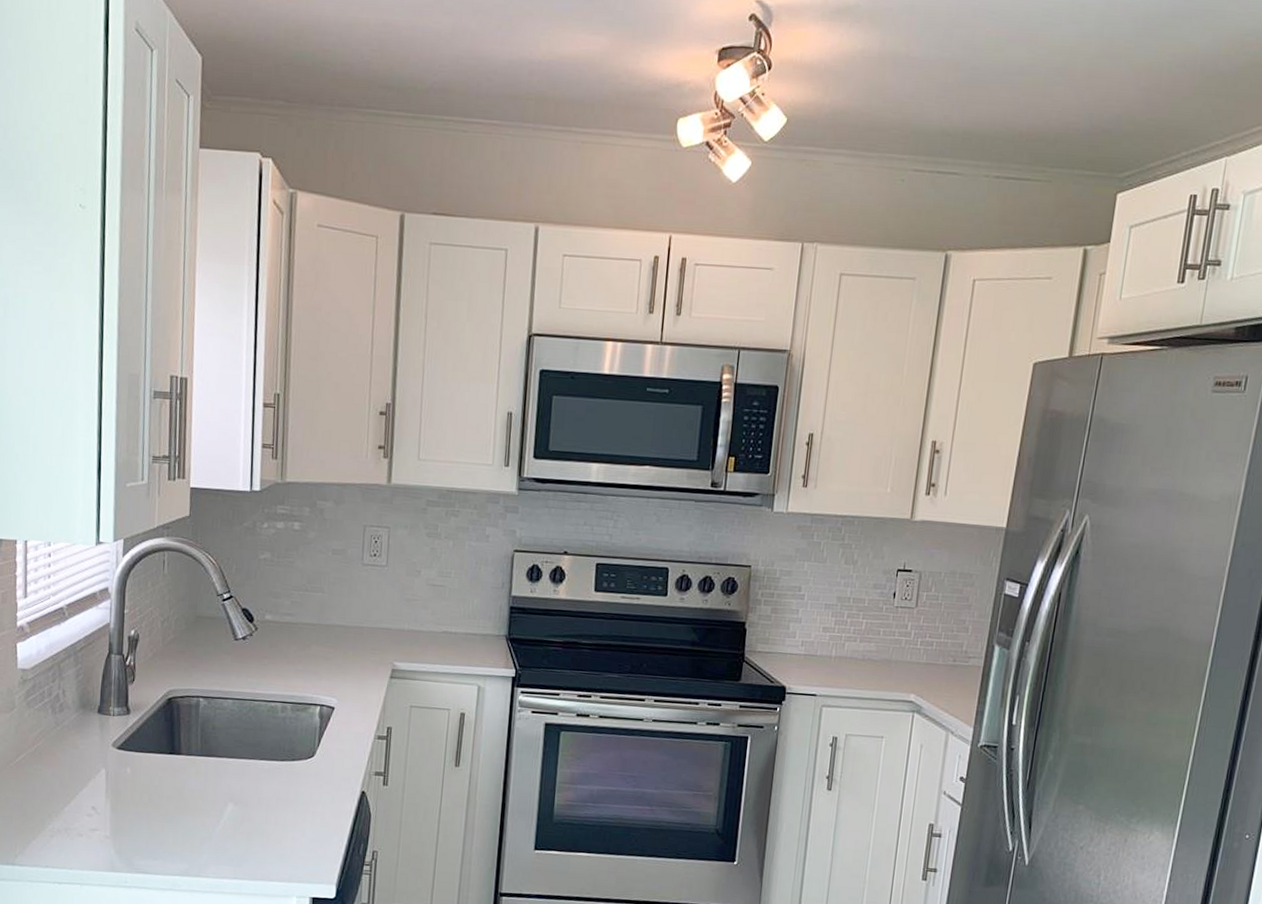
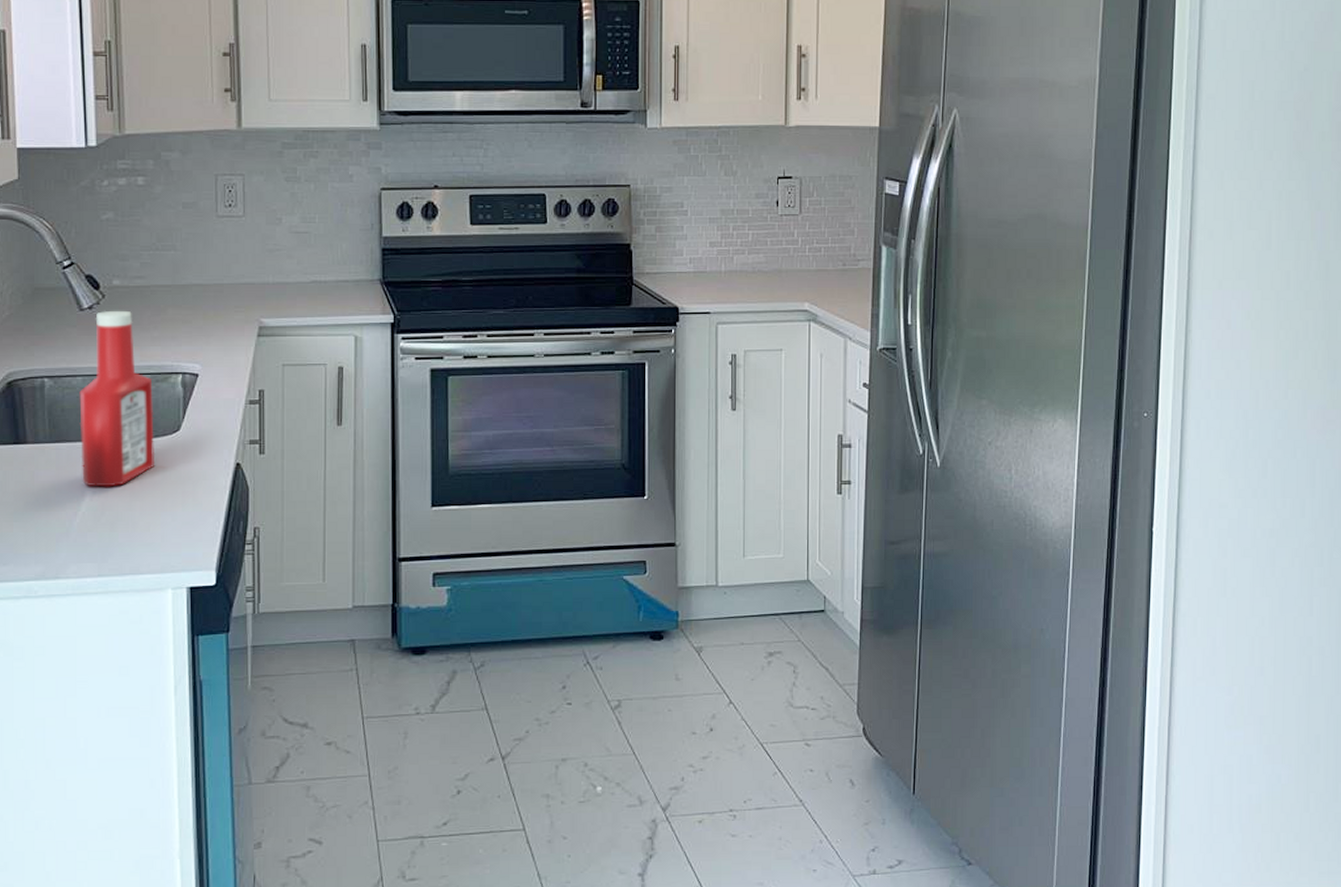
ketchup bottle: none [226,642,293,801] -> present [79,310,154,487]

